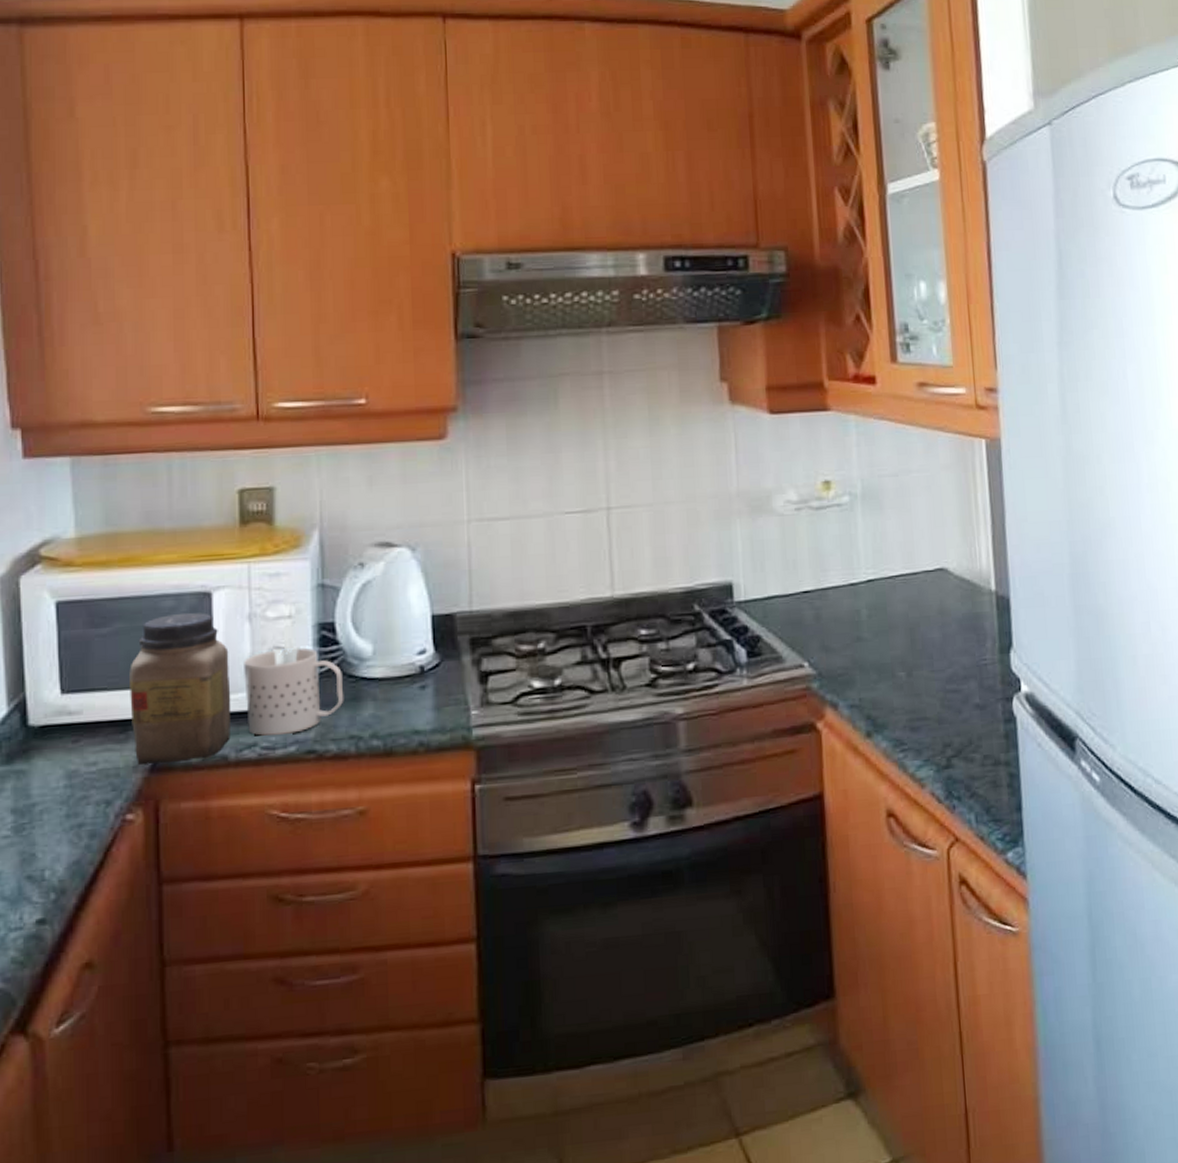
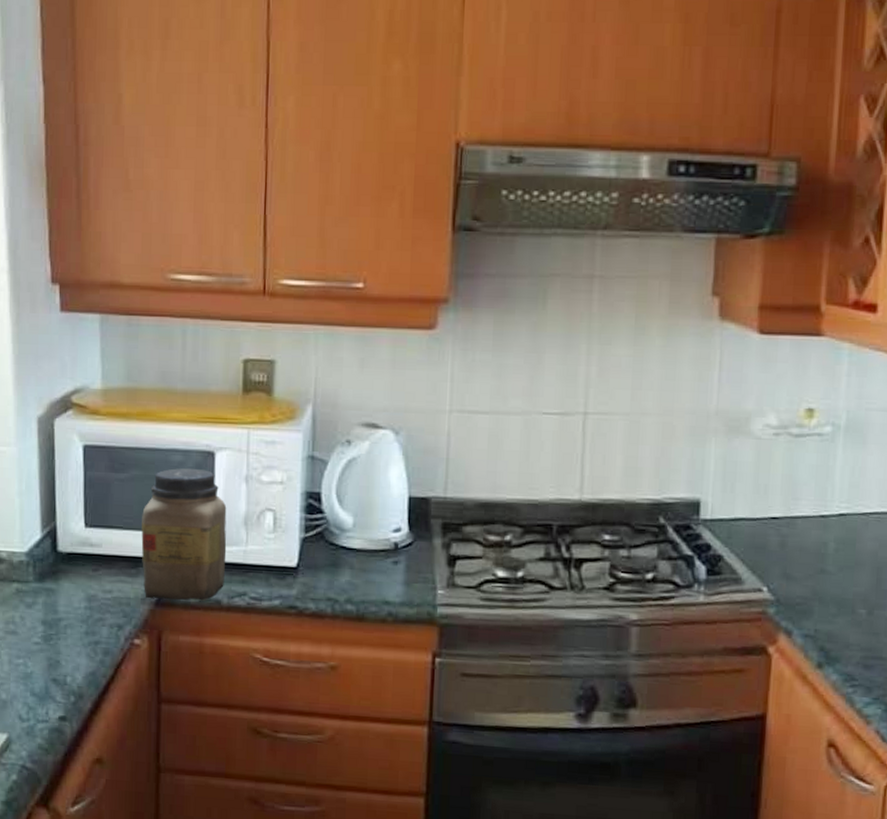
mug: present [242,647,344,737] -> none [238,511,325,589]

